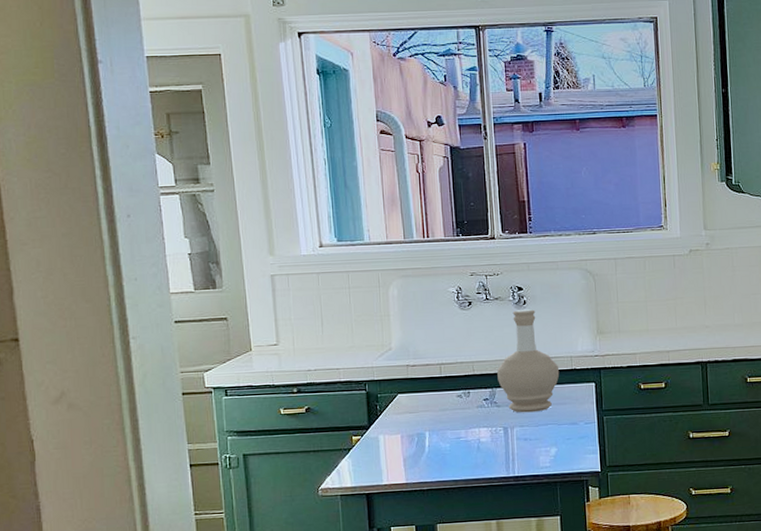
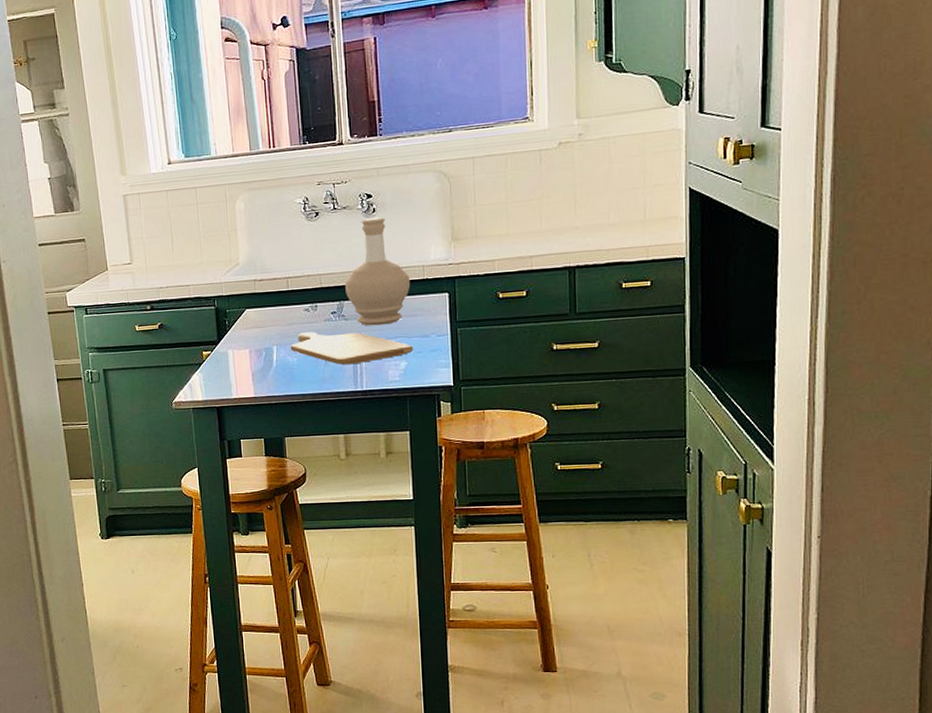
chopping board: none [442,418,563,451] -> present [290,331,414,365]

